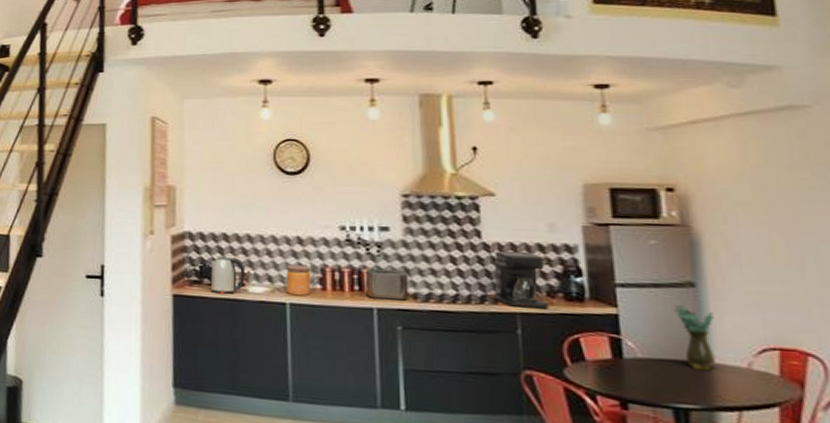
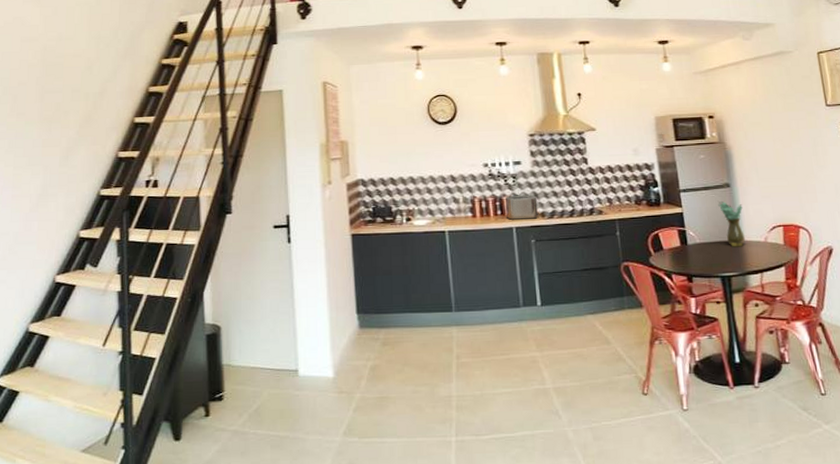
kettle: present [210,256,246,295] -> none [382,197,411,230]
jar: present [286,264,311,296] -> none [443,198,464,224]
coffee maker: present [492,250,549,309] -> none [598,171,637,215]

